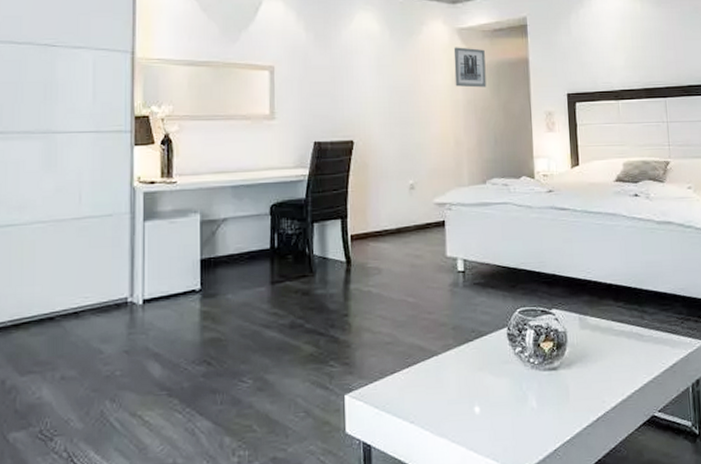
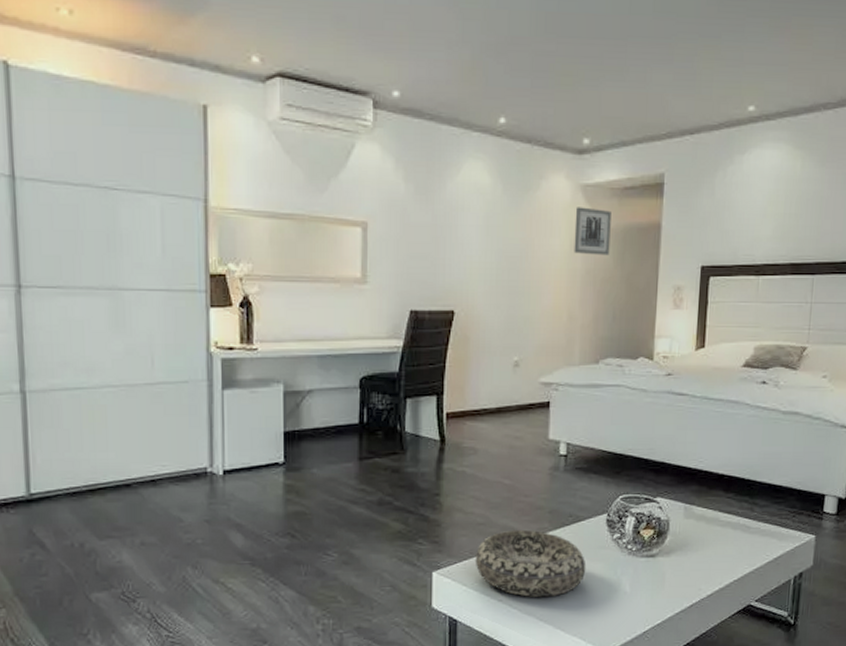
decorative bowl: none [385,347,493,417] -> present [475,529,586,597]

